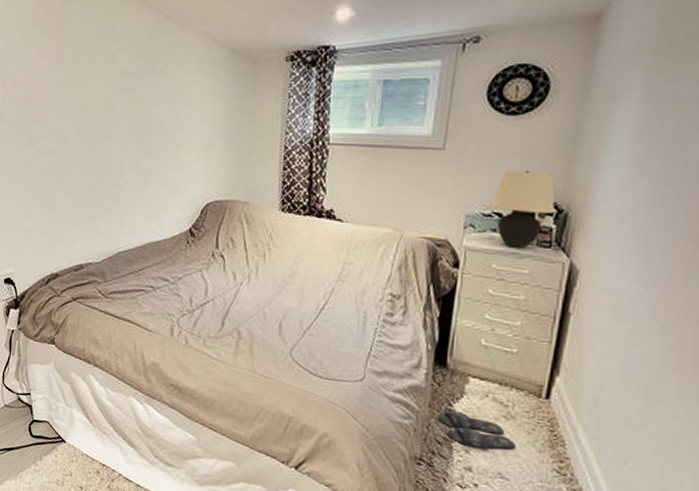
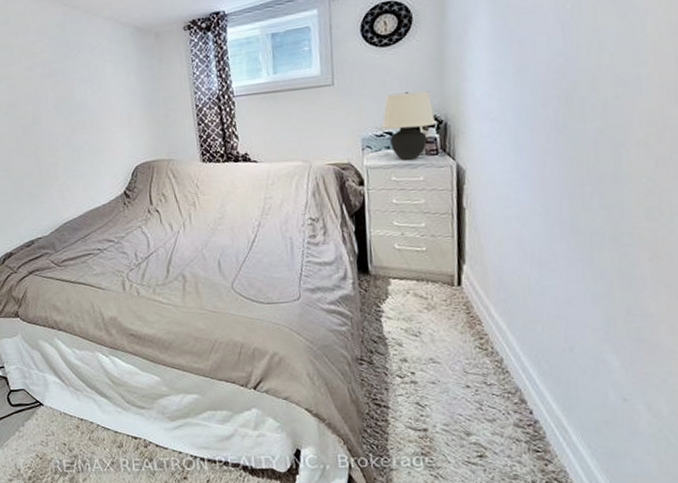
slippers: present [438,410,517,450] -> none [369,310,441,341]

